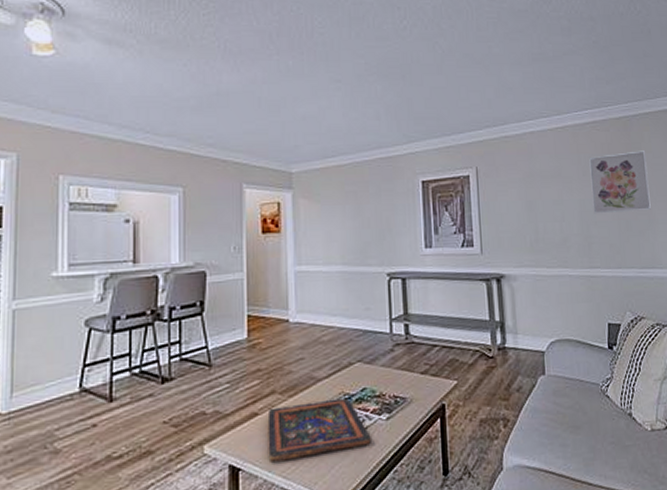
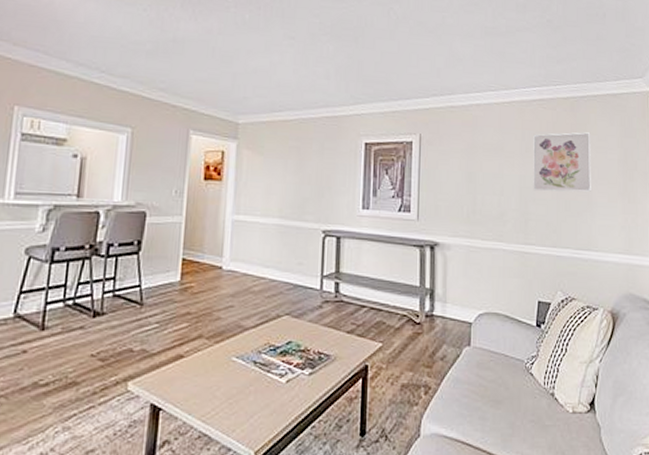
painted panel: present [267,398,371,463] -> none [190,349,292,405]

